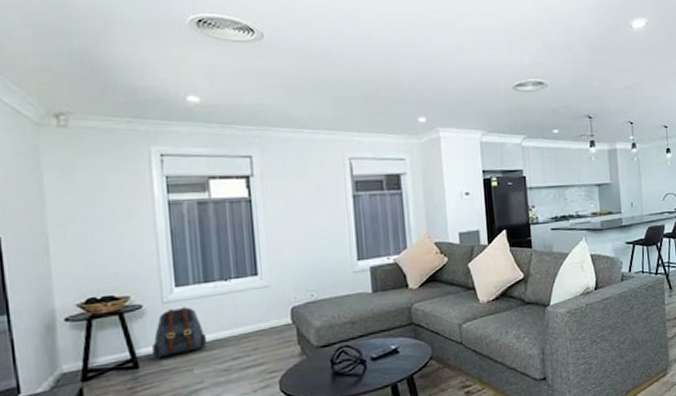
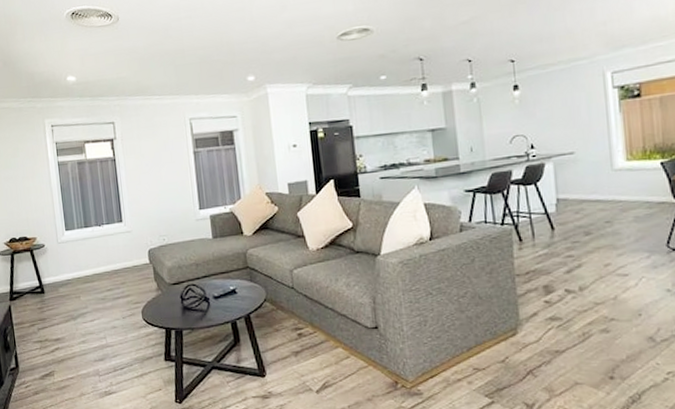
backpack: present [151,306,208,357] -> none [52,246,89,285]

